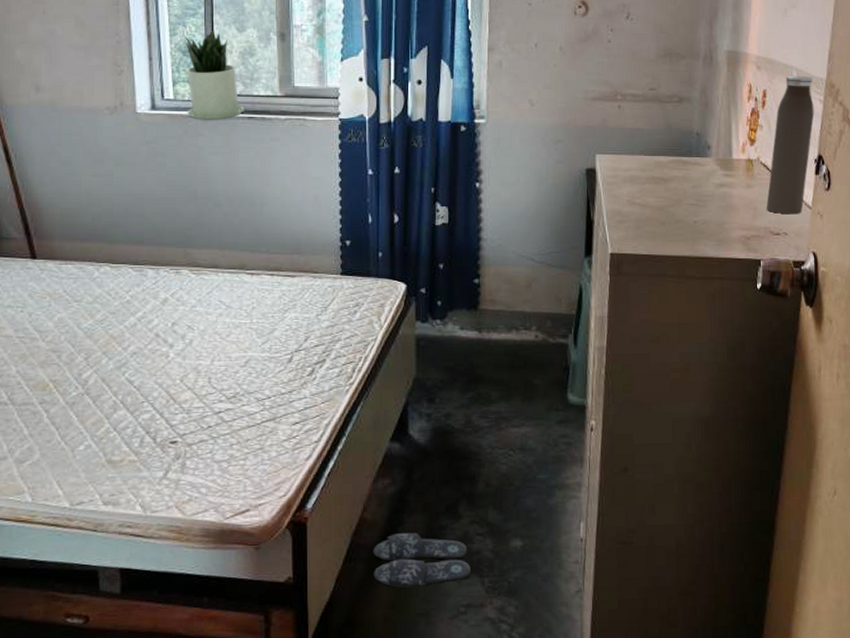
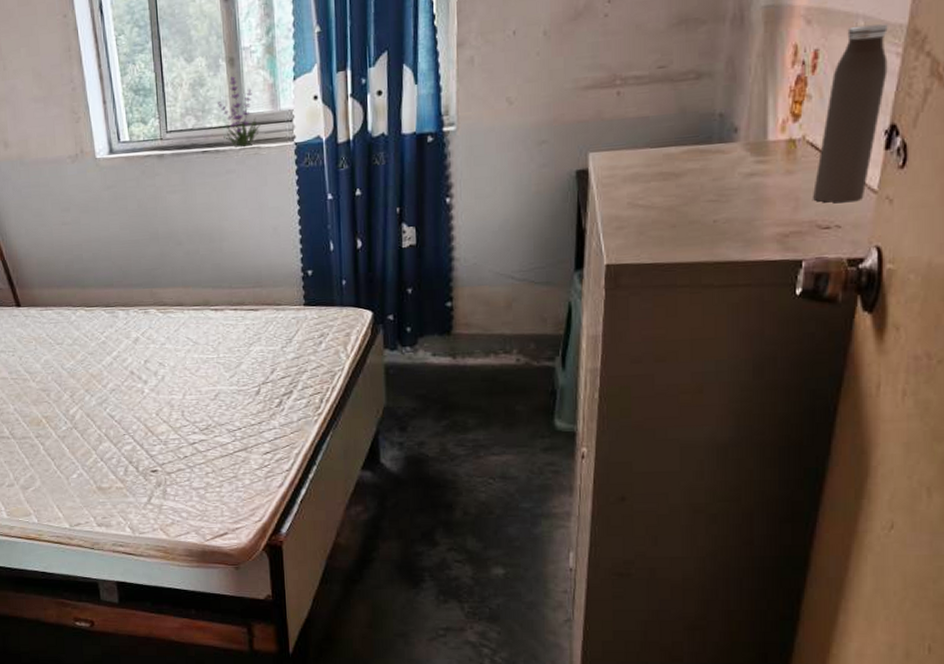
planter: present [184,30,245,120] -> none [134,64,198,160]
plant: none [267,50,307,118] -> present [218,76,260,149]
slippers: present [373,533,471,588] -> none [348,558,449,609]

